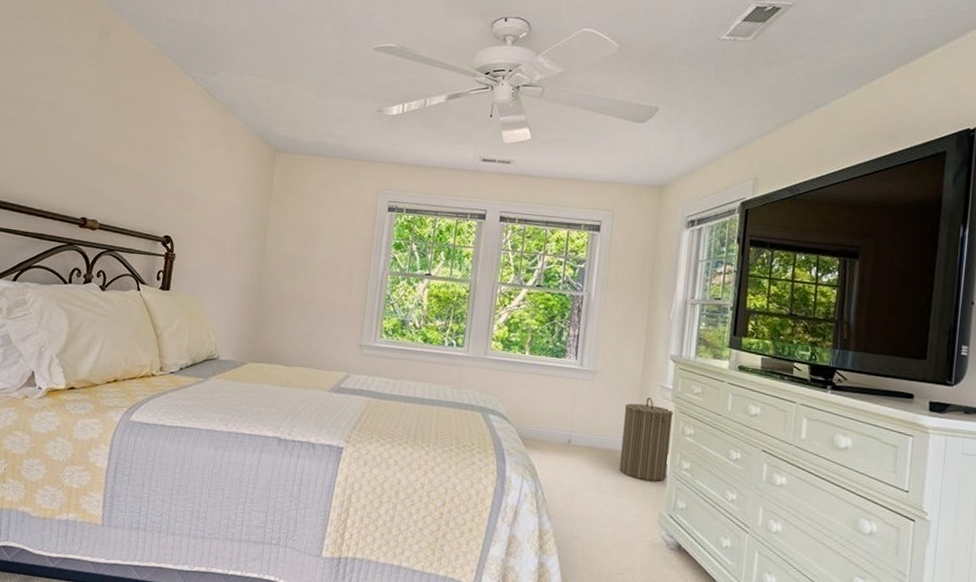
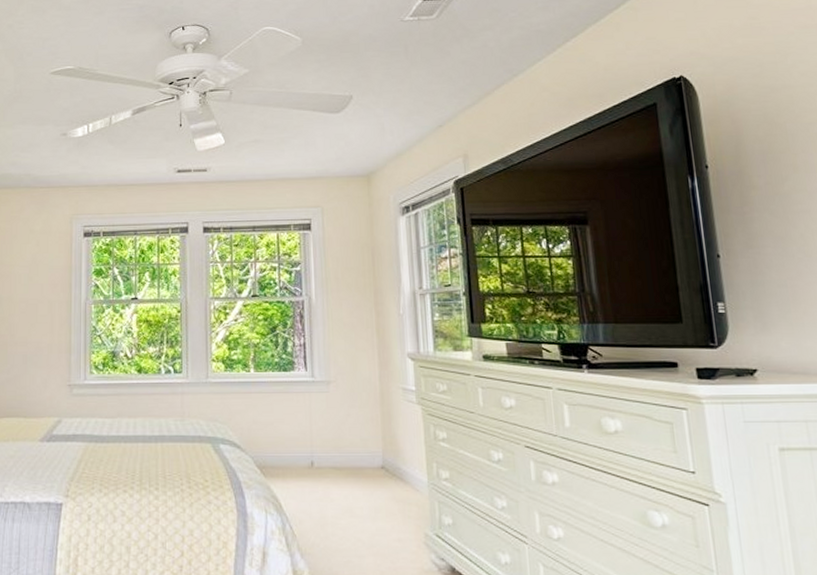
laundry hamper: present [619,397,673,482] -> none [367,403,426,497]

